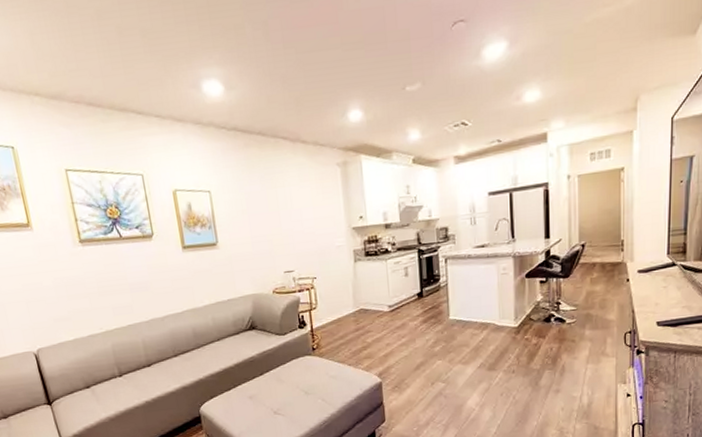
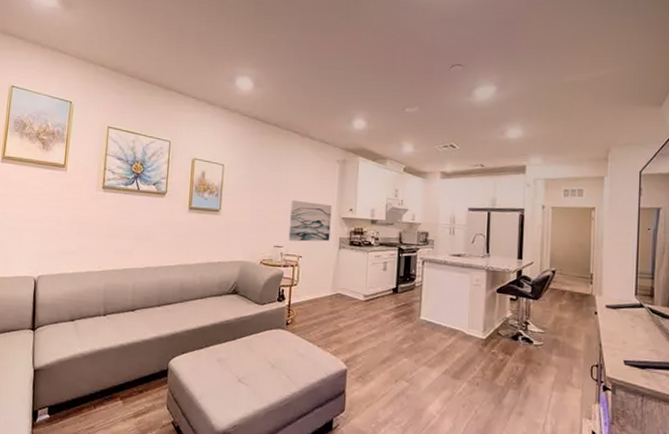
wall art: none [293,215,343,263] -> present [288,199,332,242]

